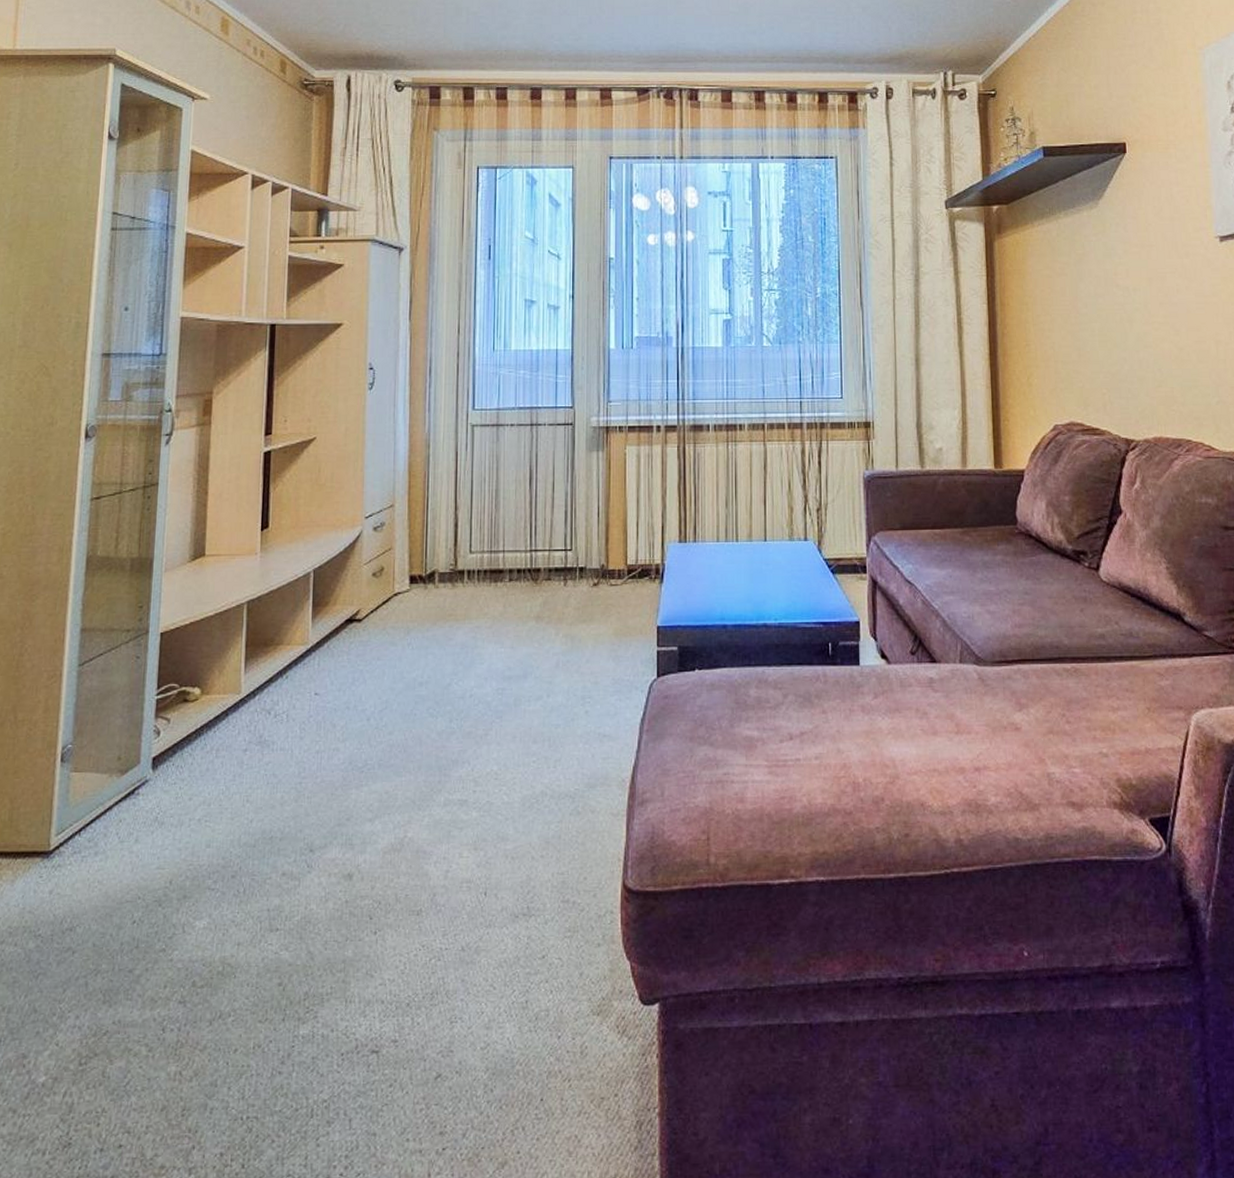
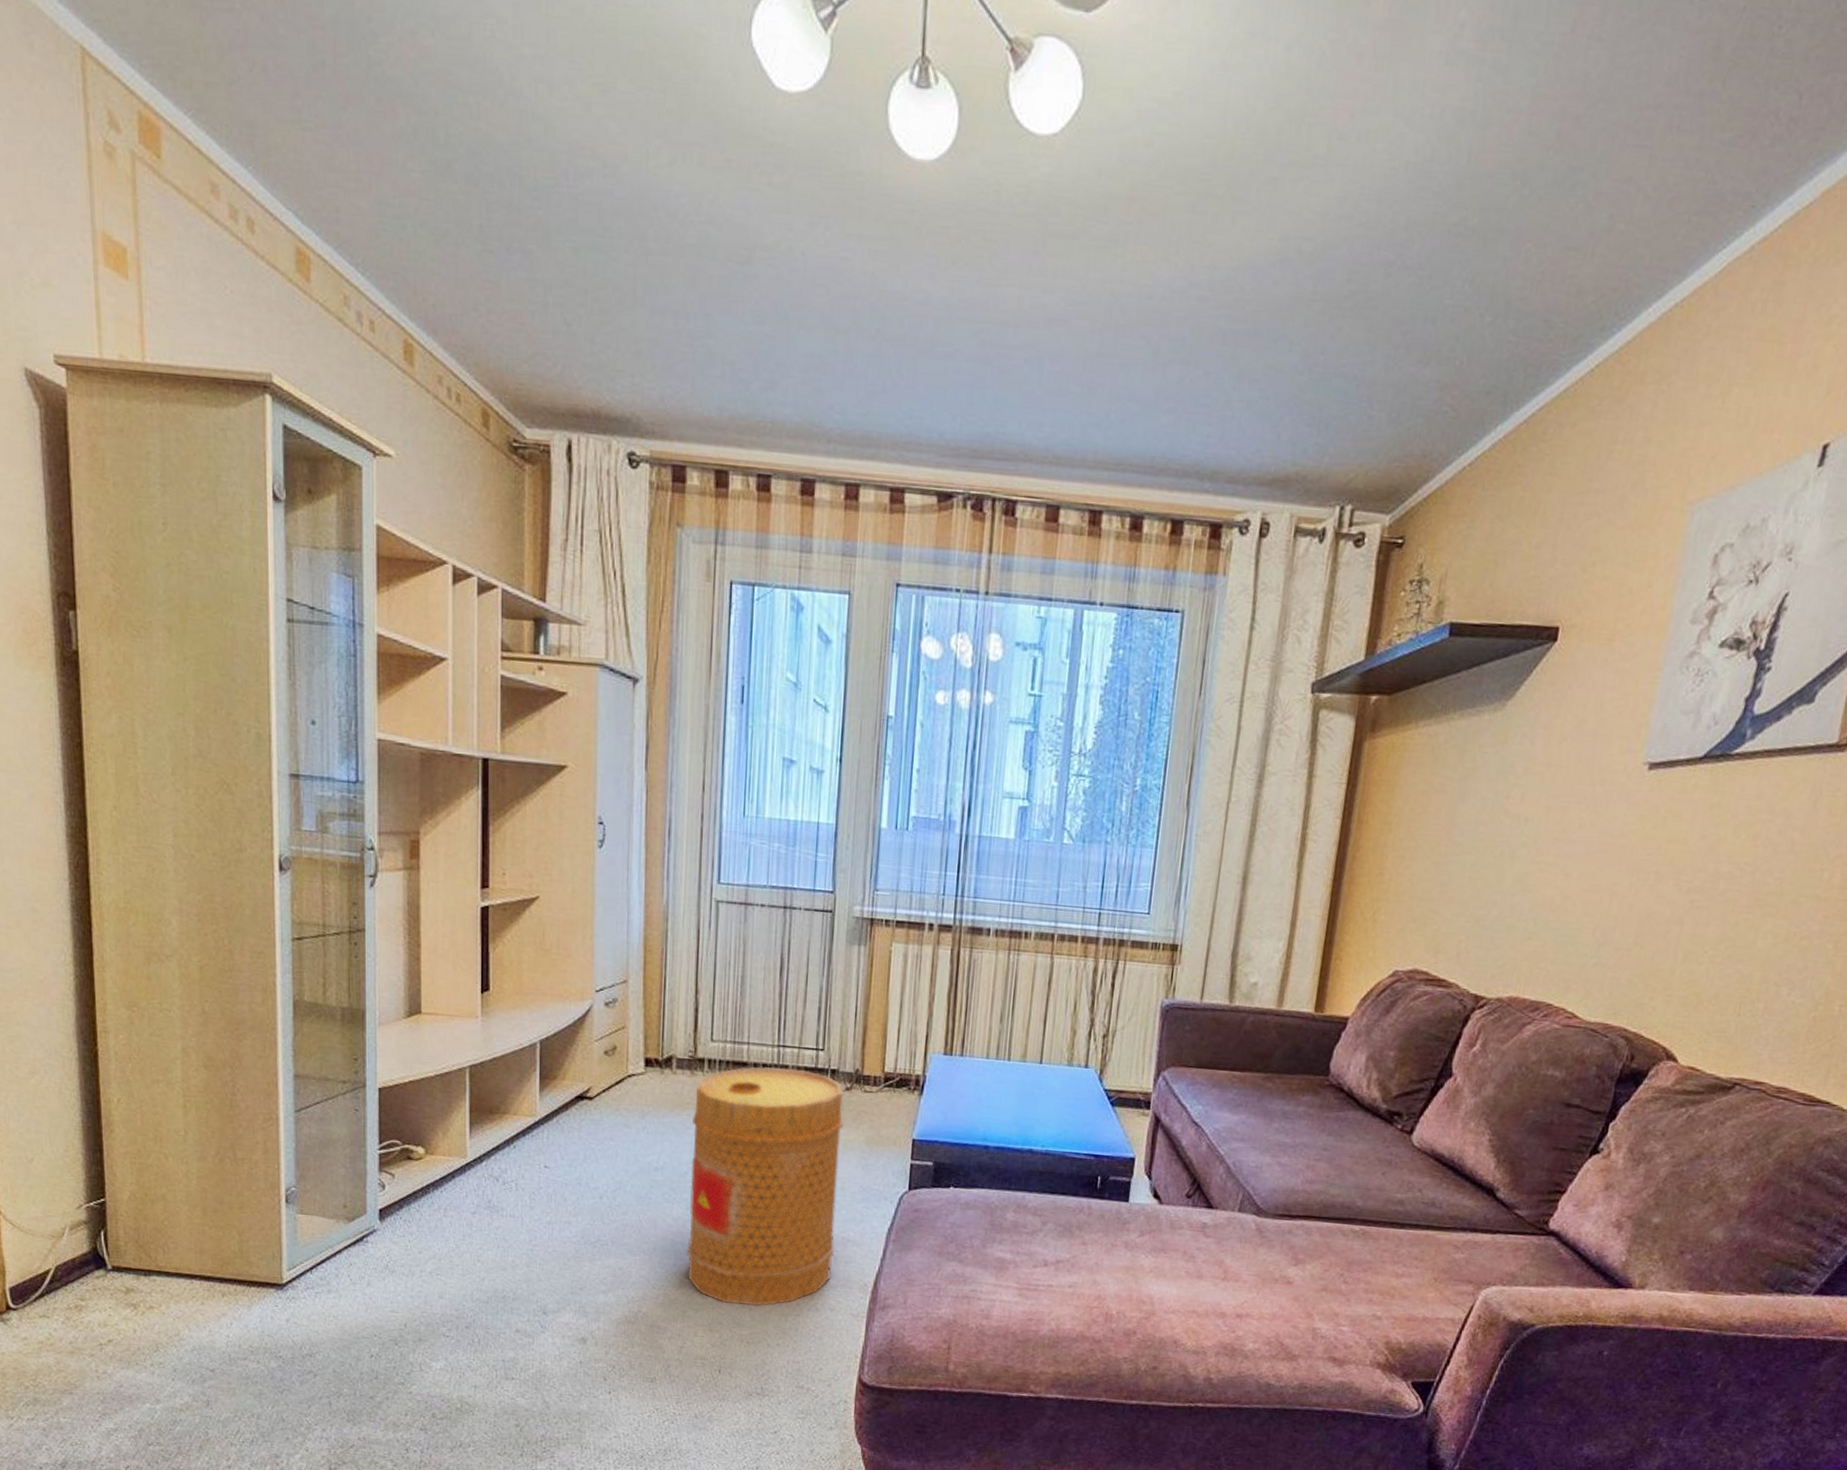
basket: none [451,570,593,817] -> present [687,1067,844,1307]

